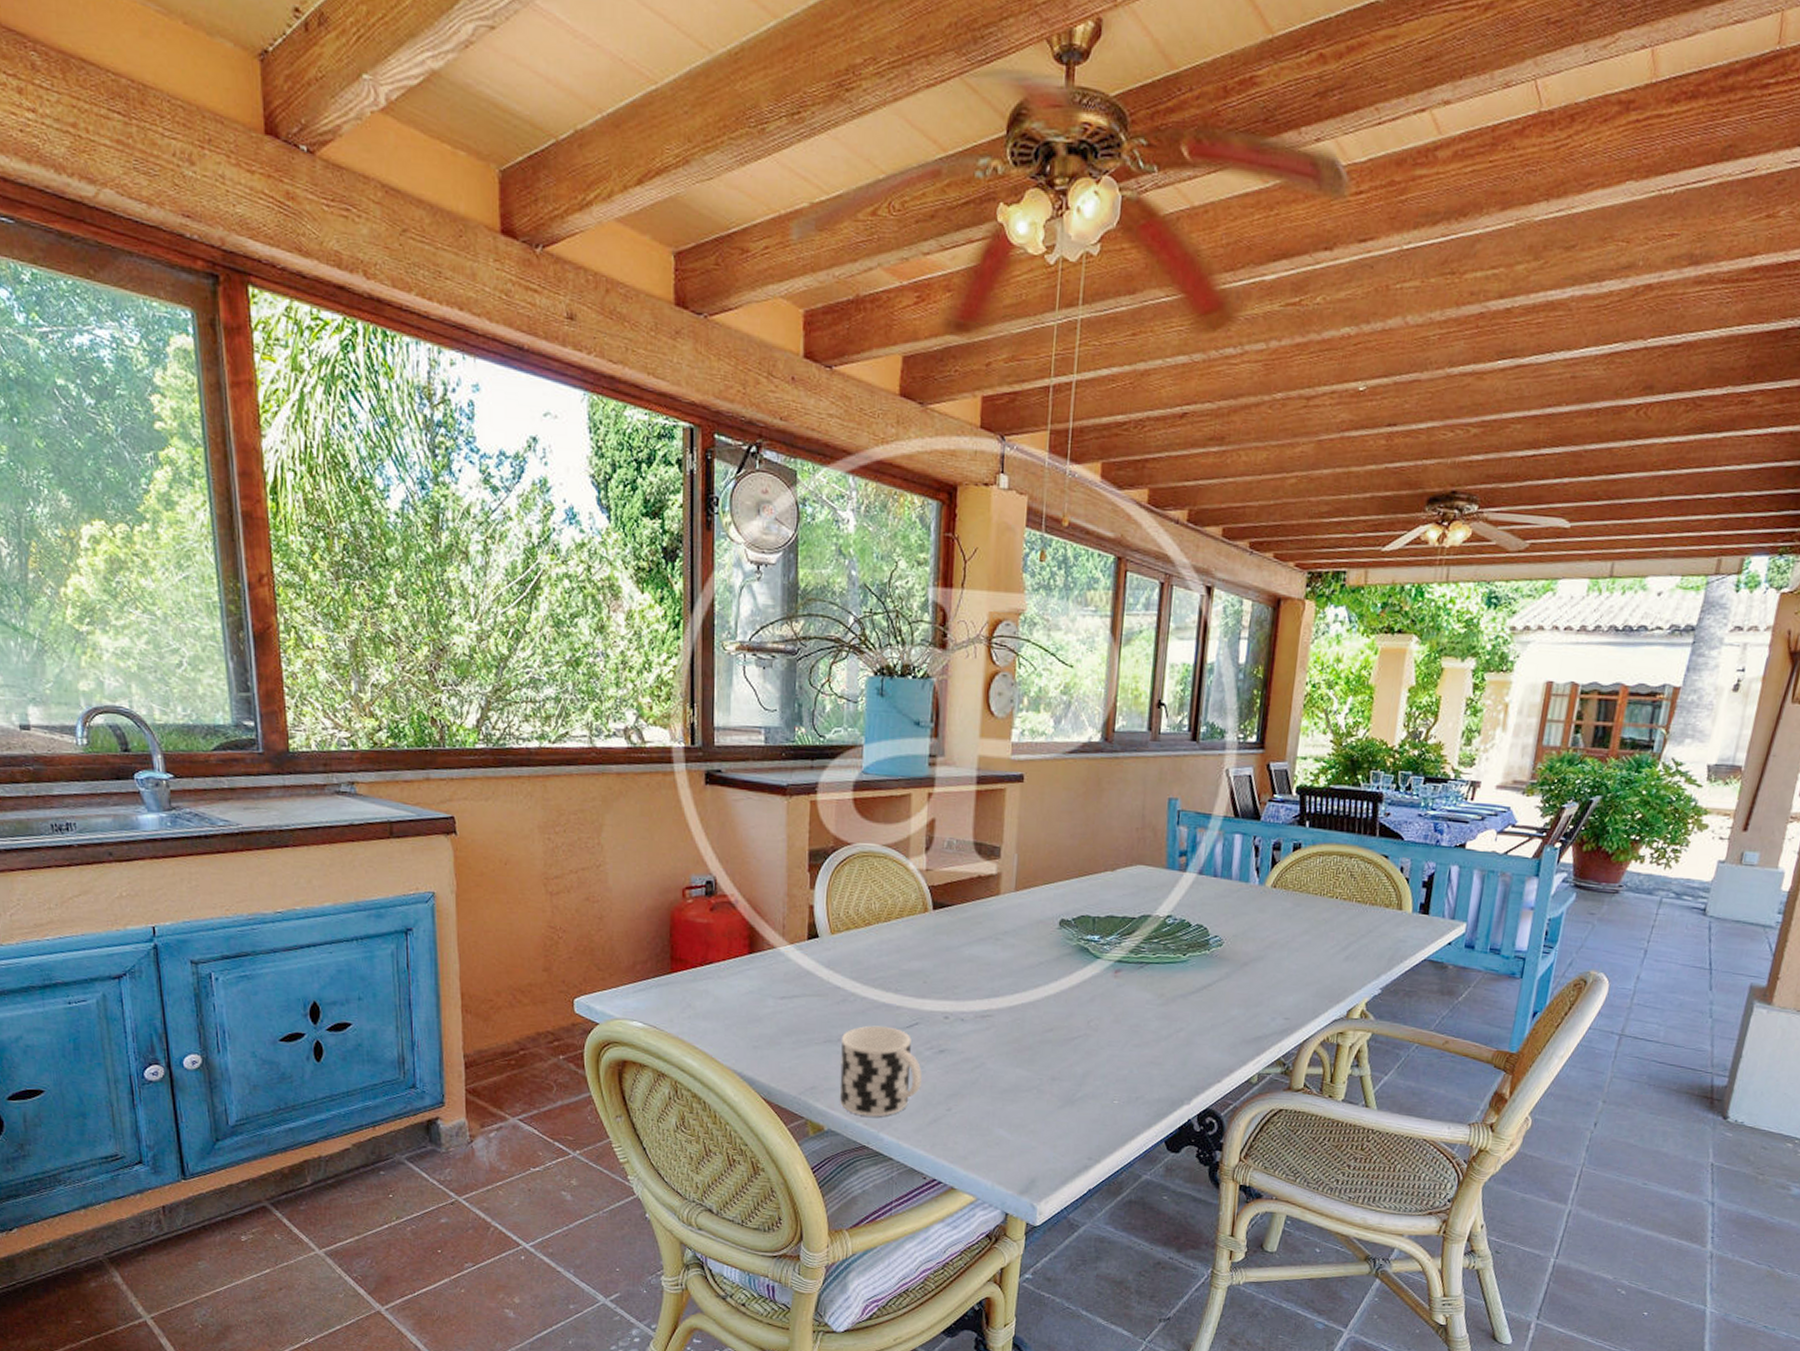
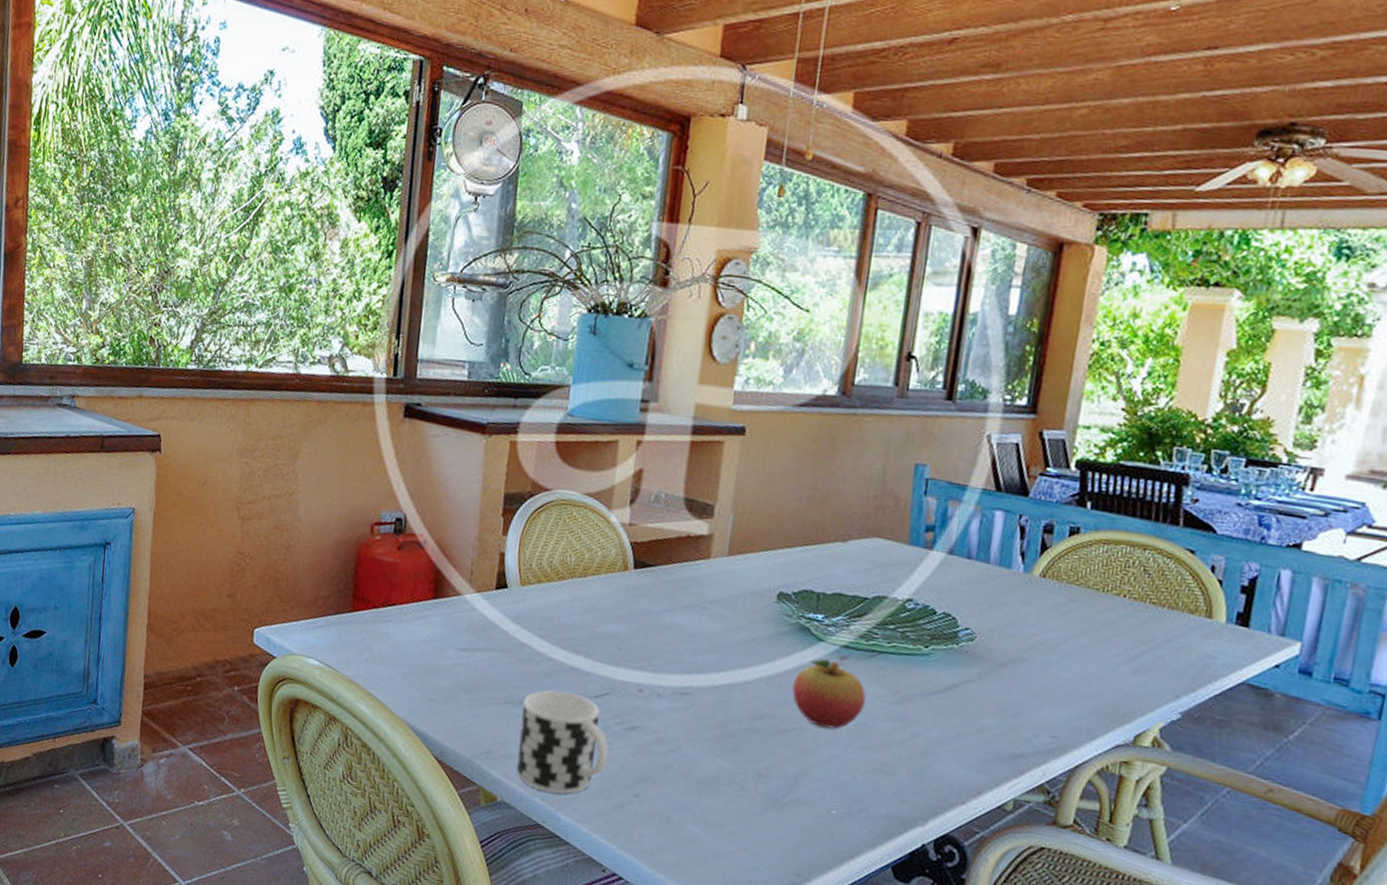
fruit: none [1076,973,1138,1033] -> present [792,658,866,729]

